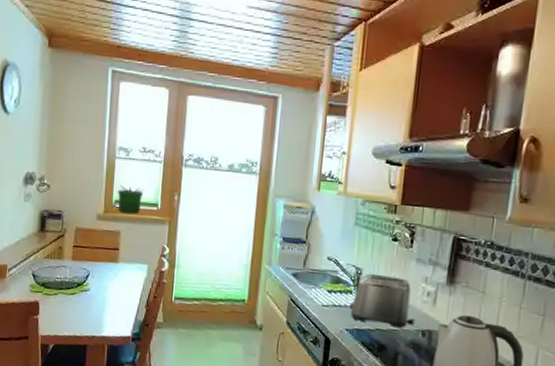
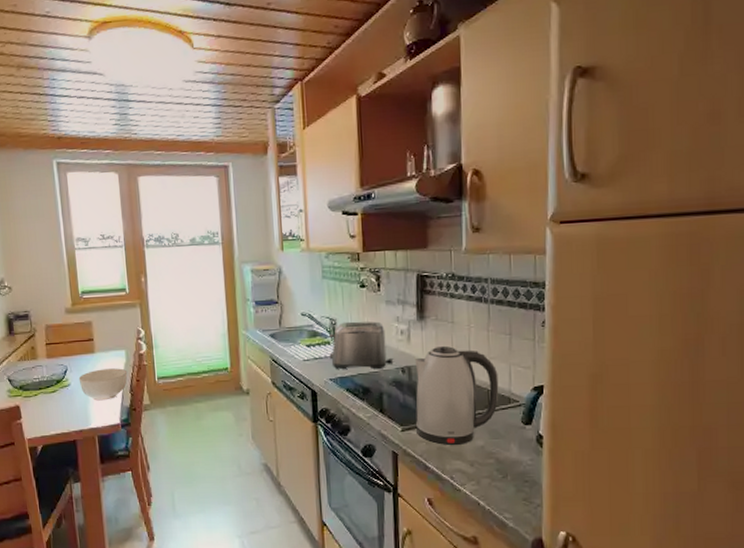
bowl: none [98,279,147,312] -> present [78,368,128,401]
planter: present [117,185,144,215] -> none [82,275,110,304]

